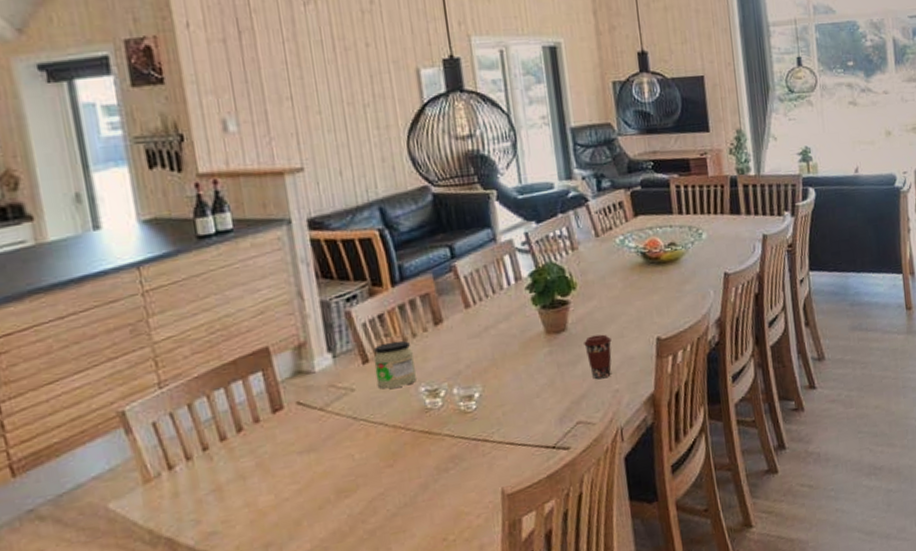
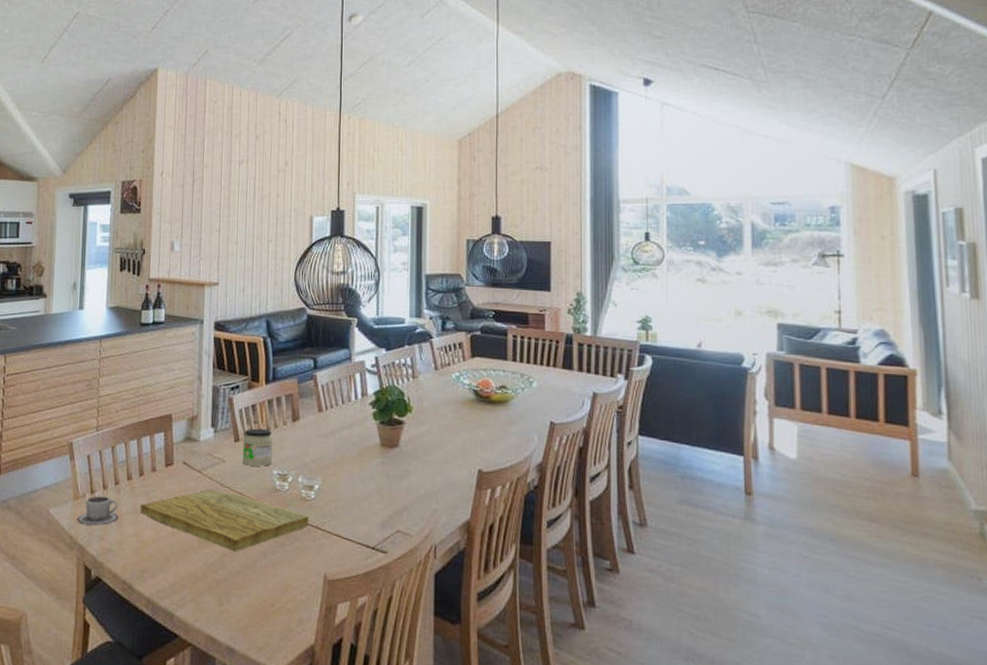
cup: none [154,467,218,512] -> present [77,496,119,526]
cutting board: none [247,424,474,493] -> present [140,489,309,552]
coffee cup: present [584,334,612,379] -> none [412,456,437,497]

